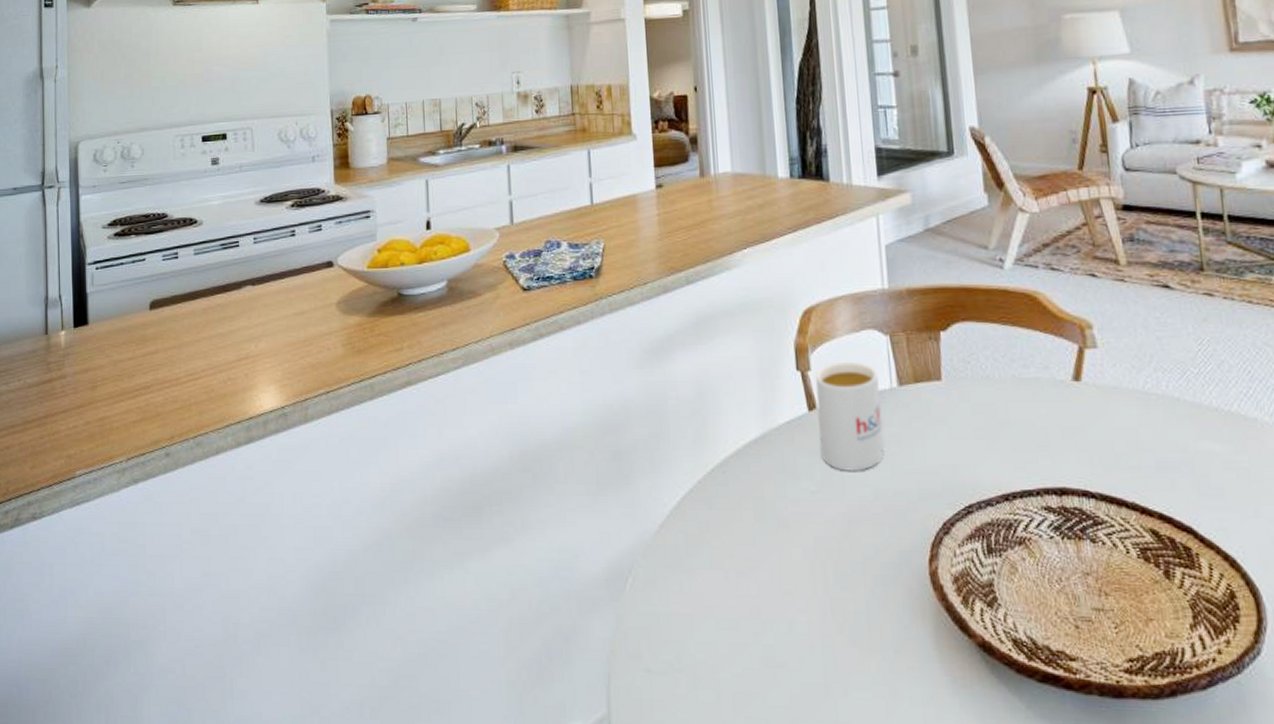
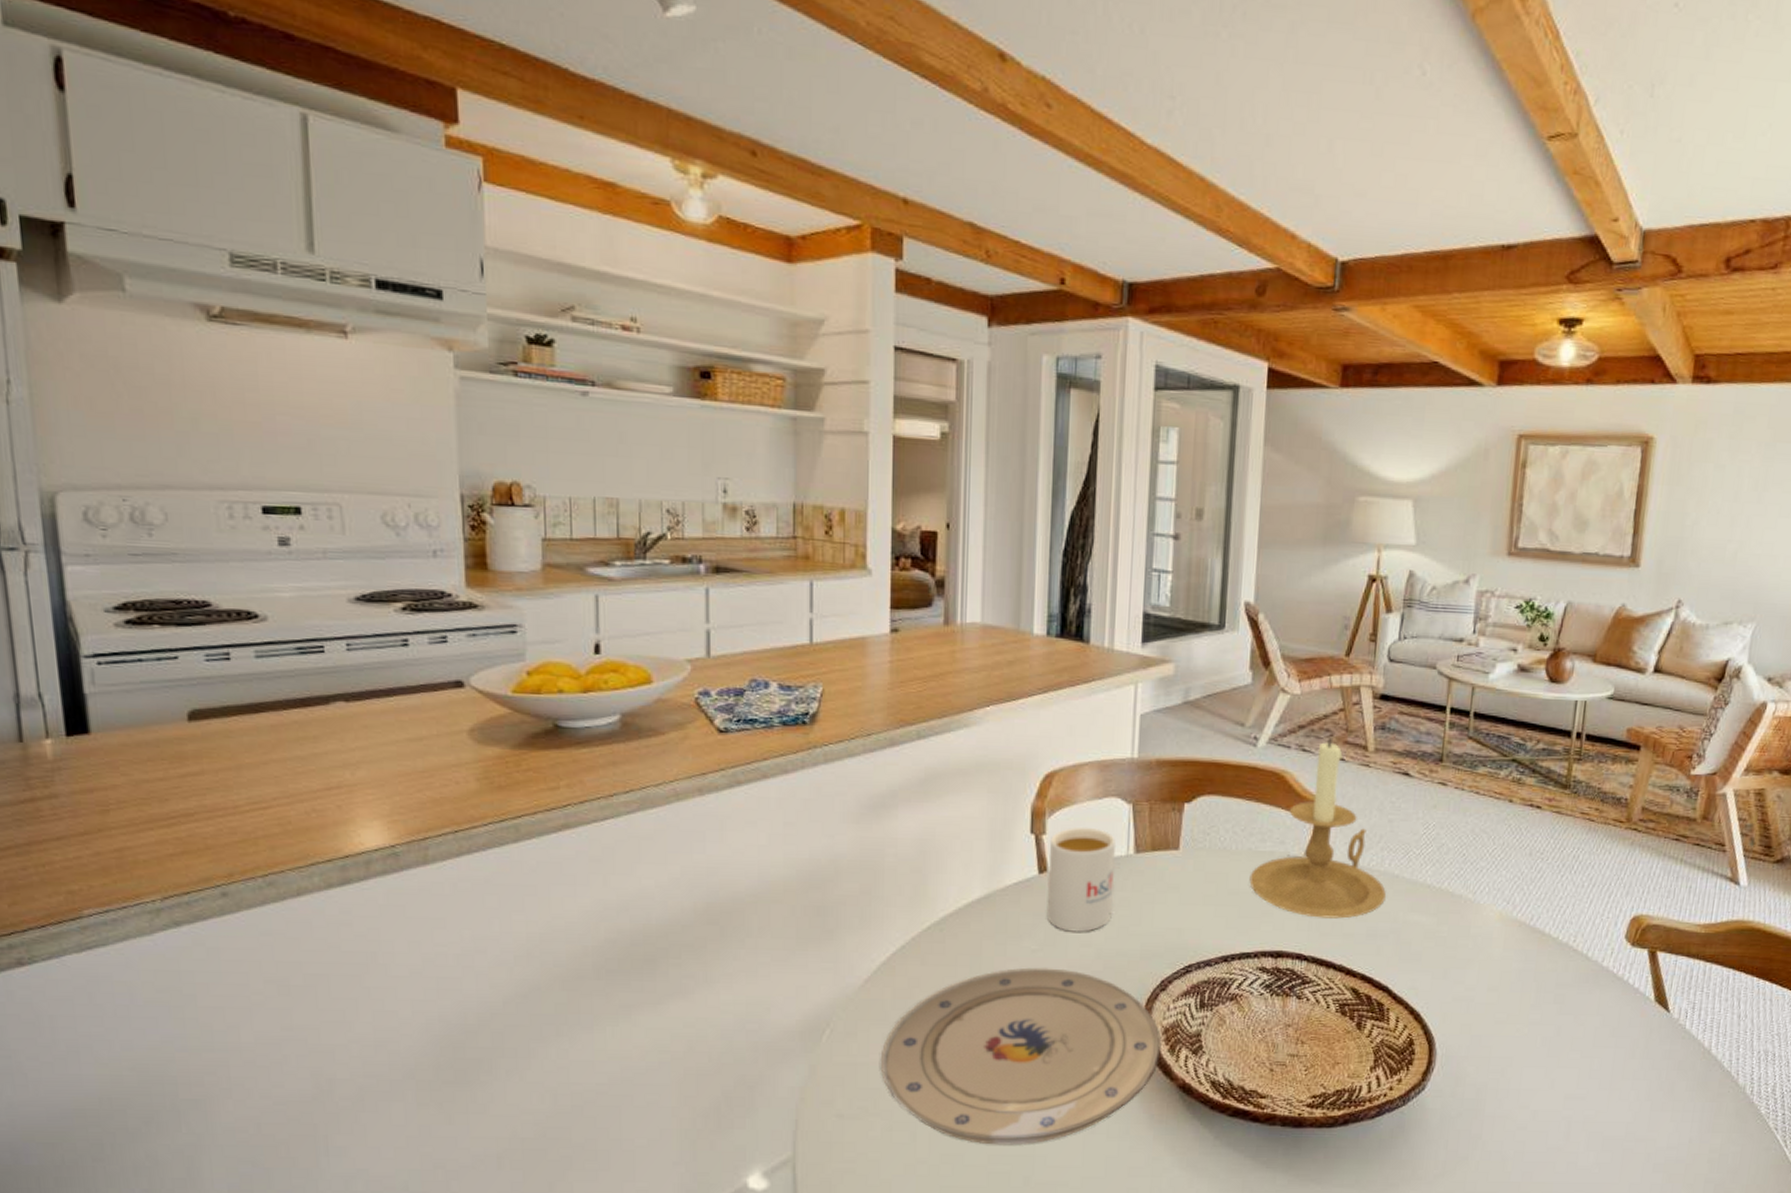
plate: none [680,510,954,709] -> present [880,967,1162,1145]
candle holder: none [1018,254,1170,449] -> present [1249,738,1386,919]

